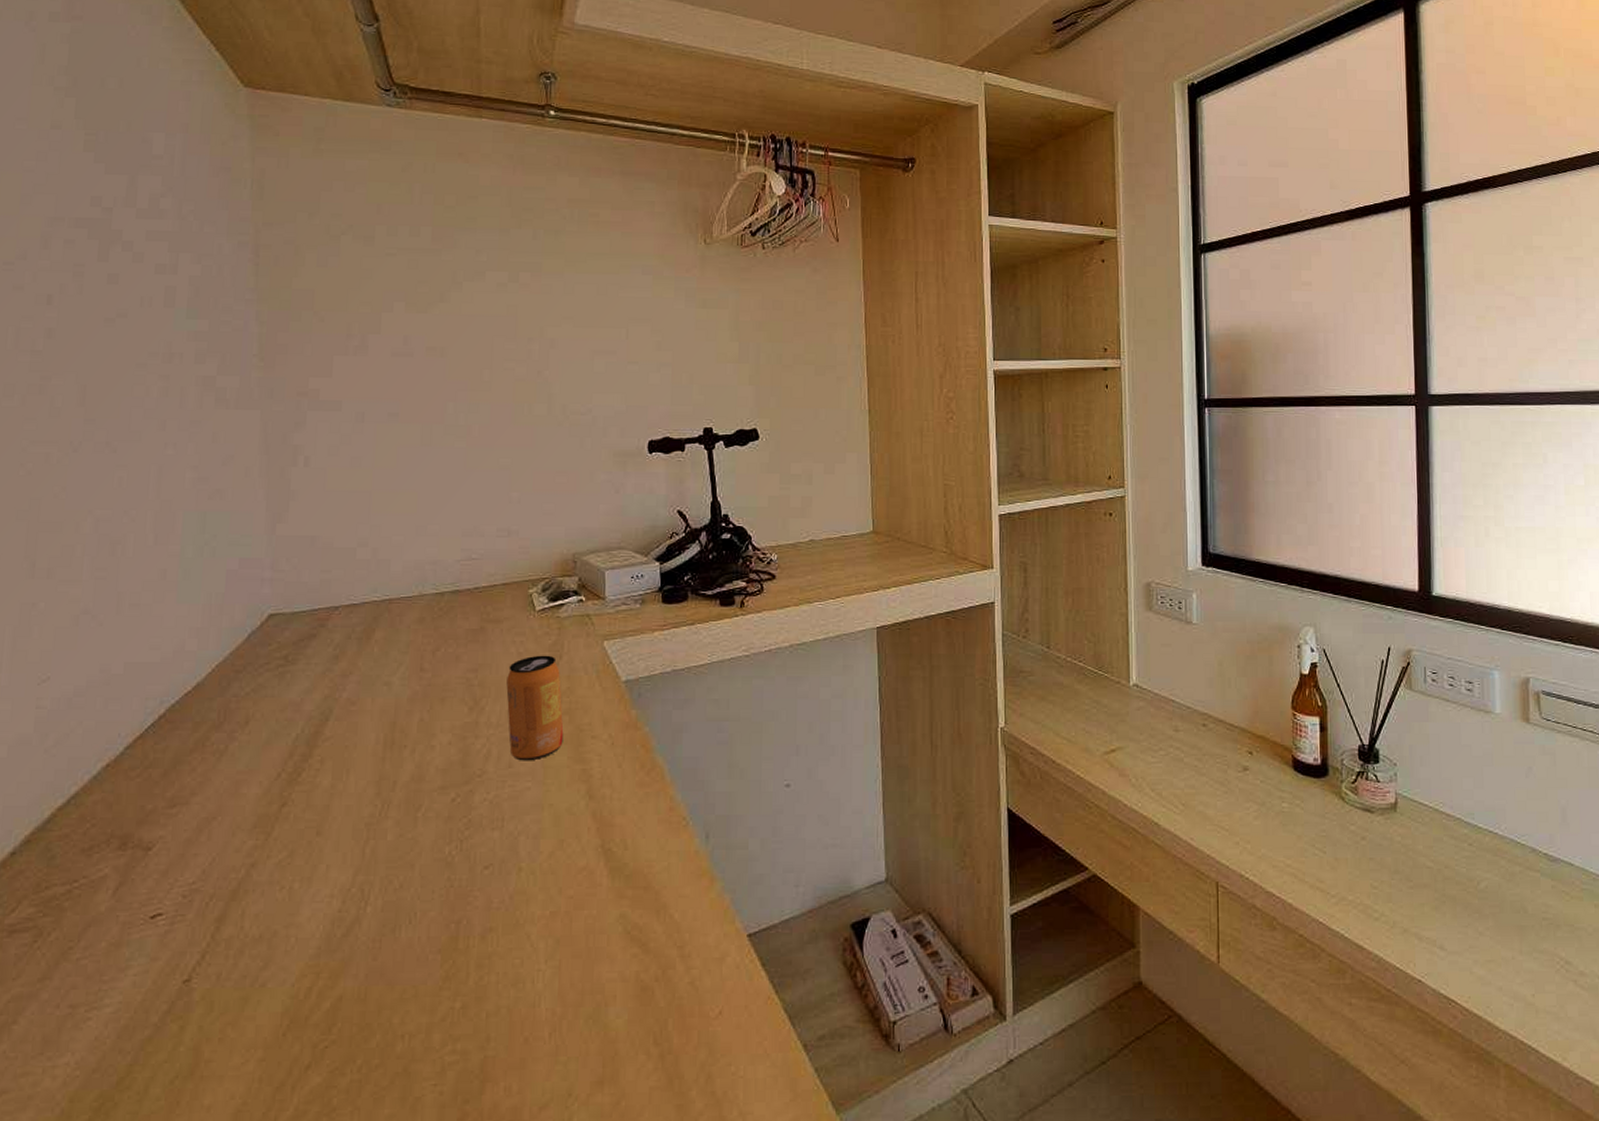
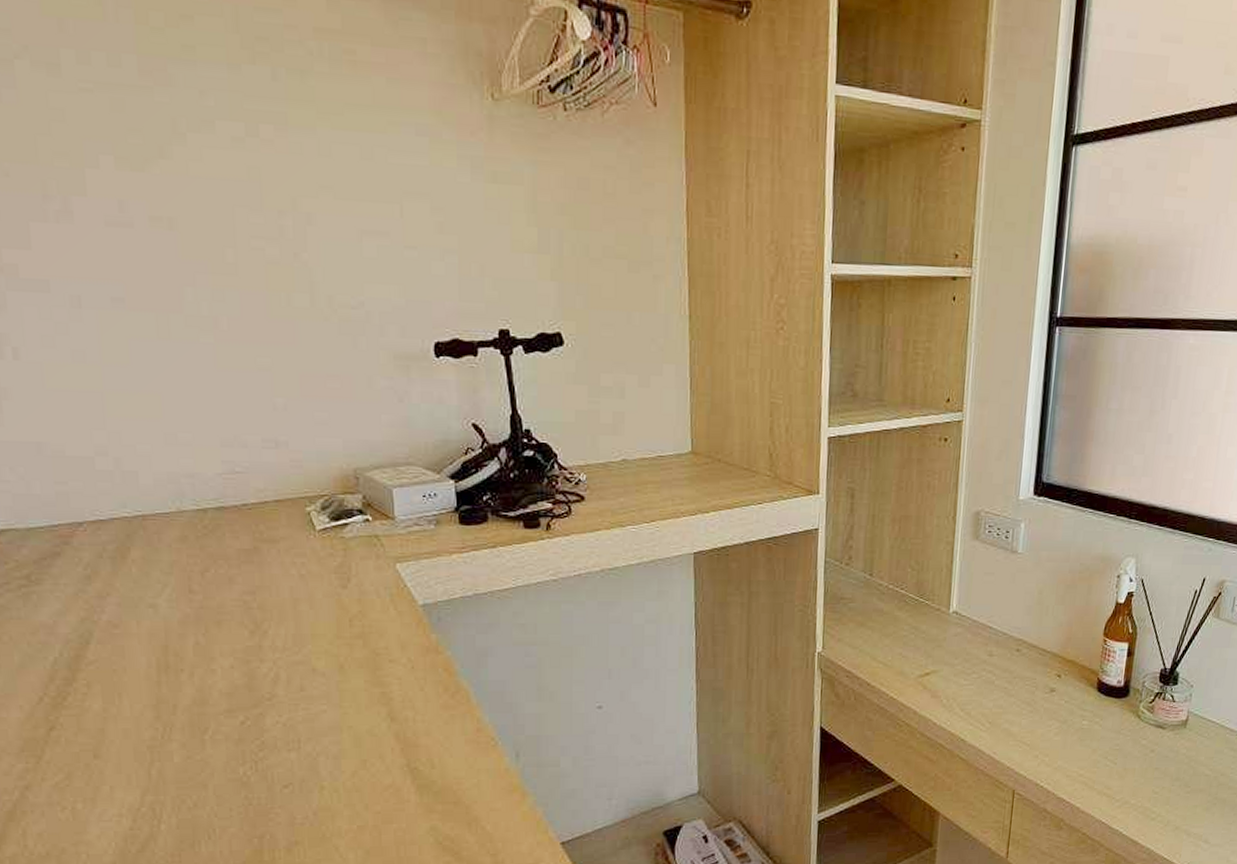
beverage can: present [506,655,564,761] -> none [289,577,359,685]

